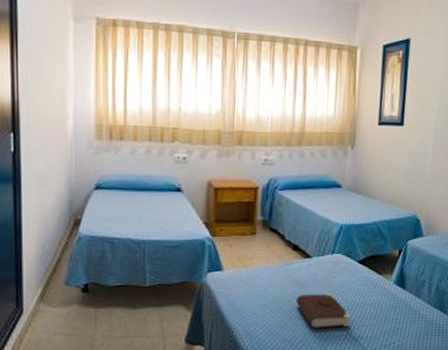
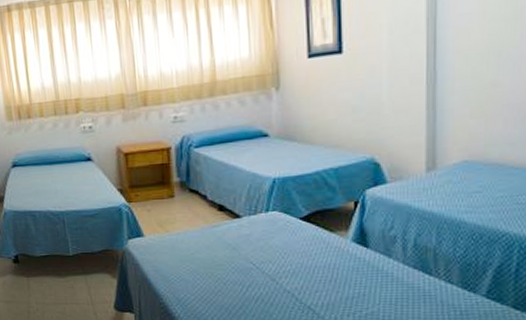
book: present [296,294,351,329] -> none [228,256,300,295]

